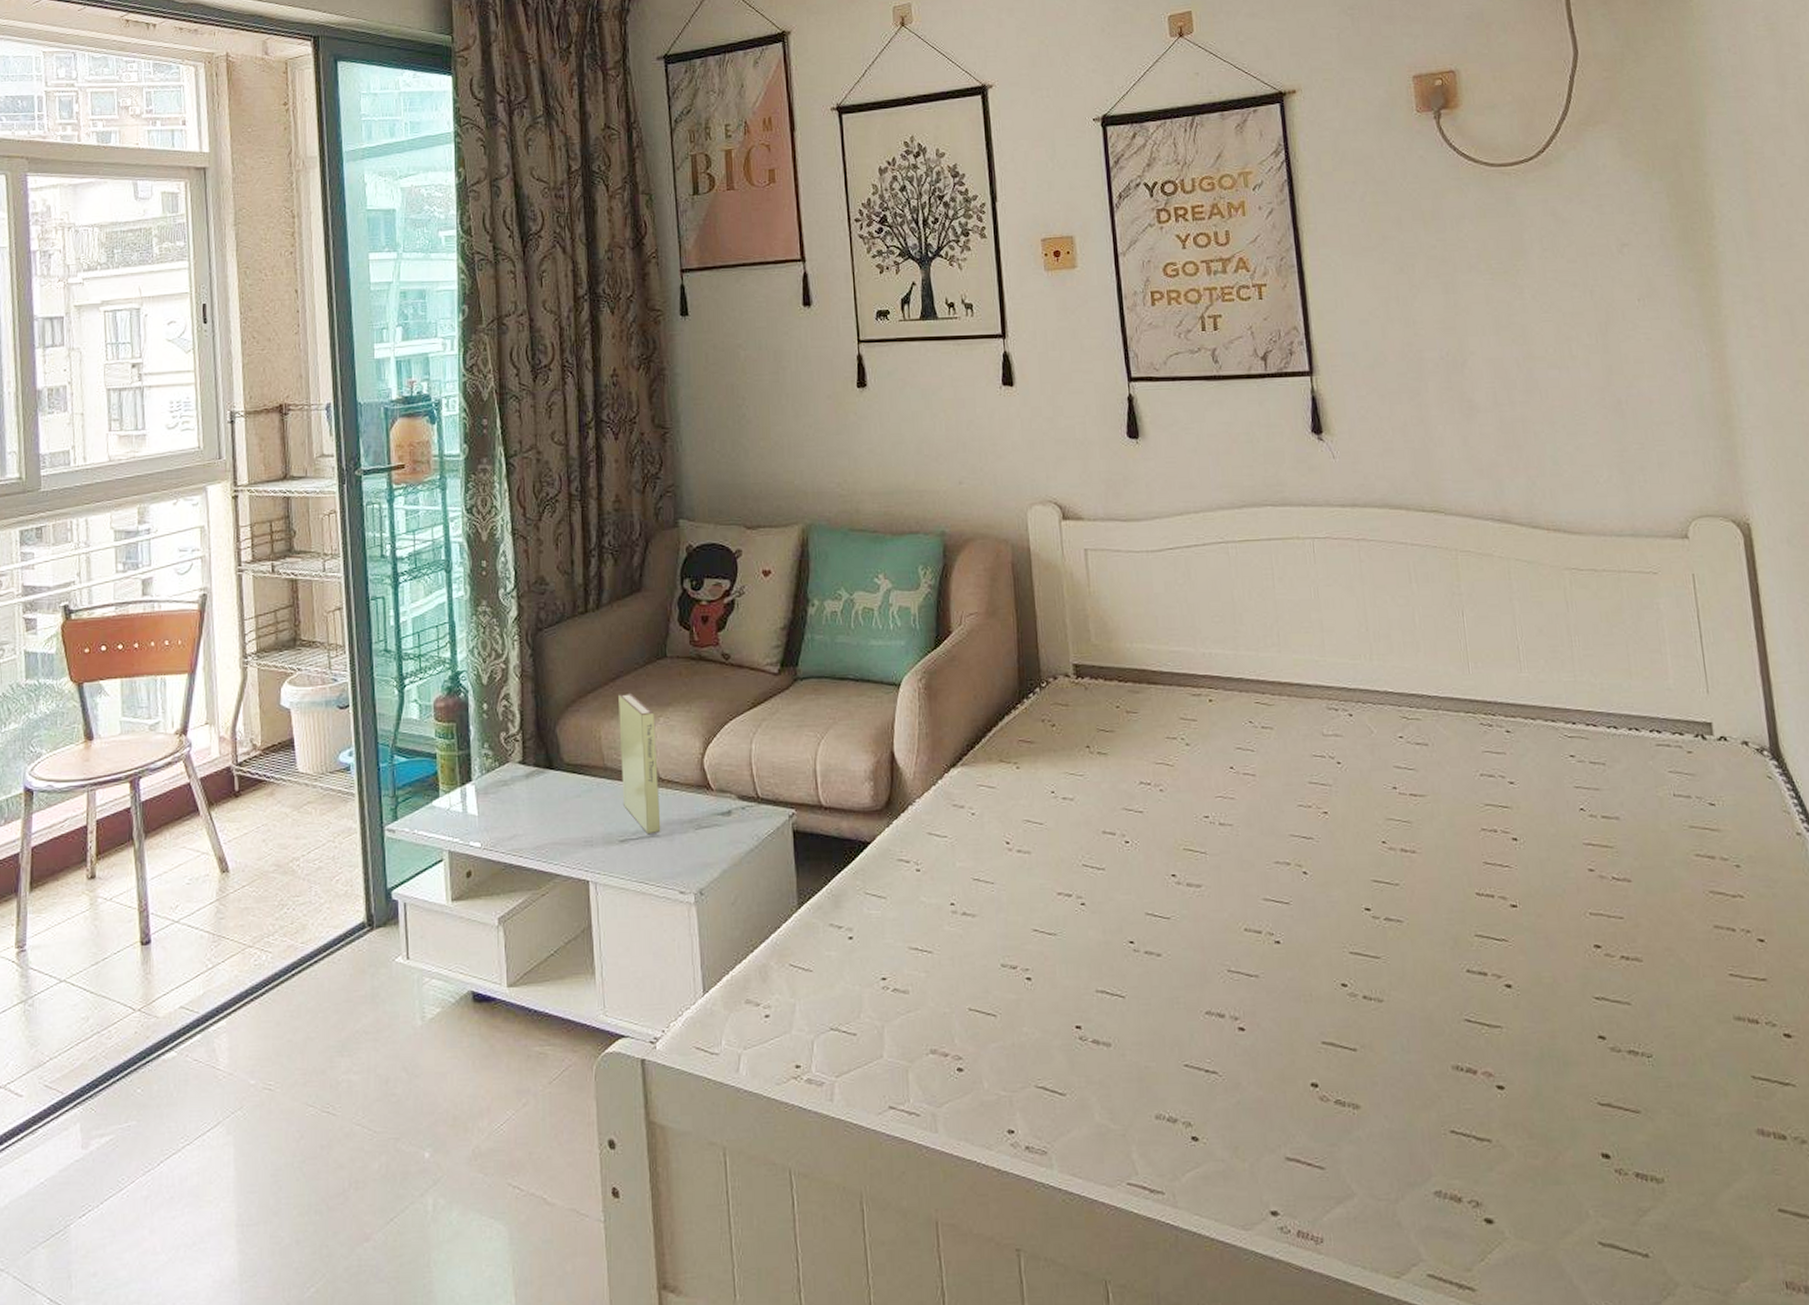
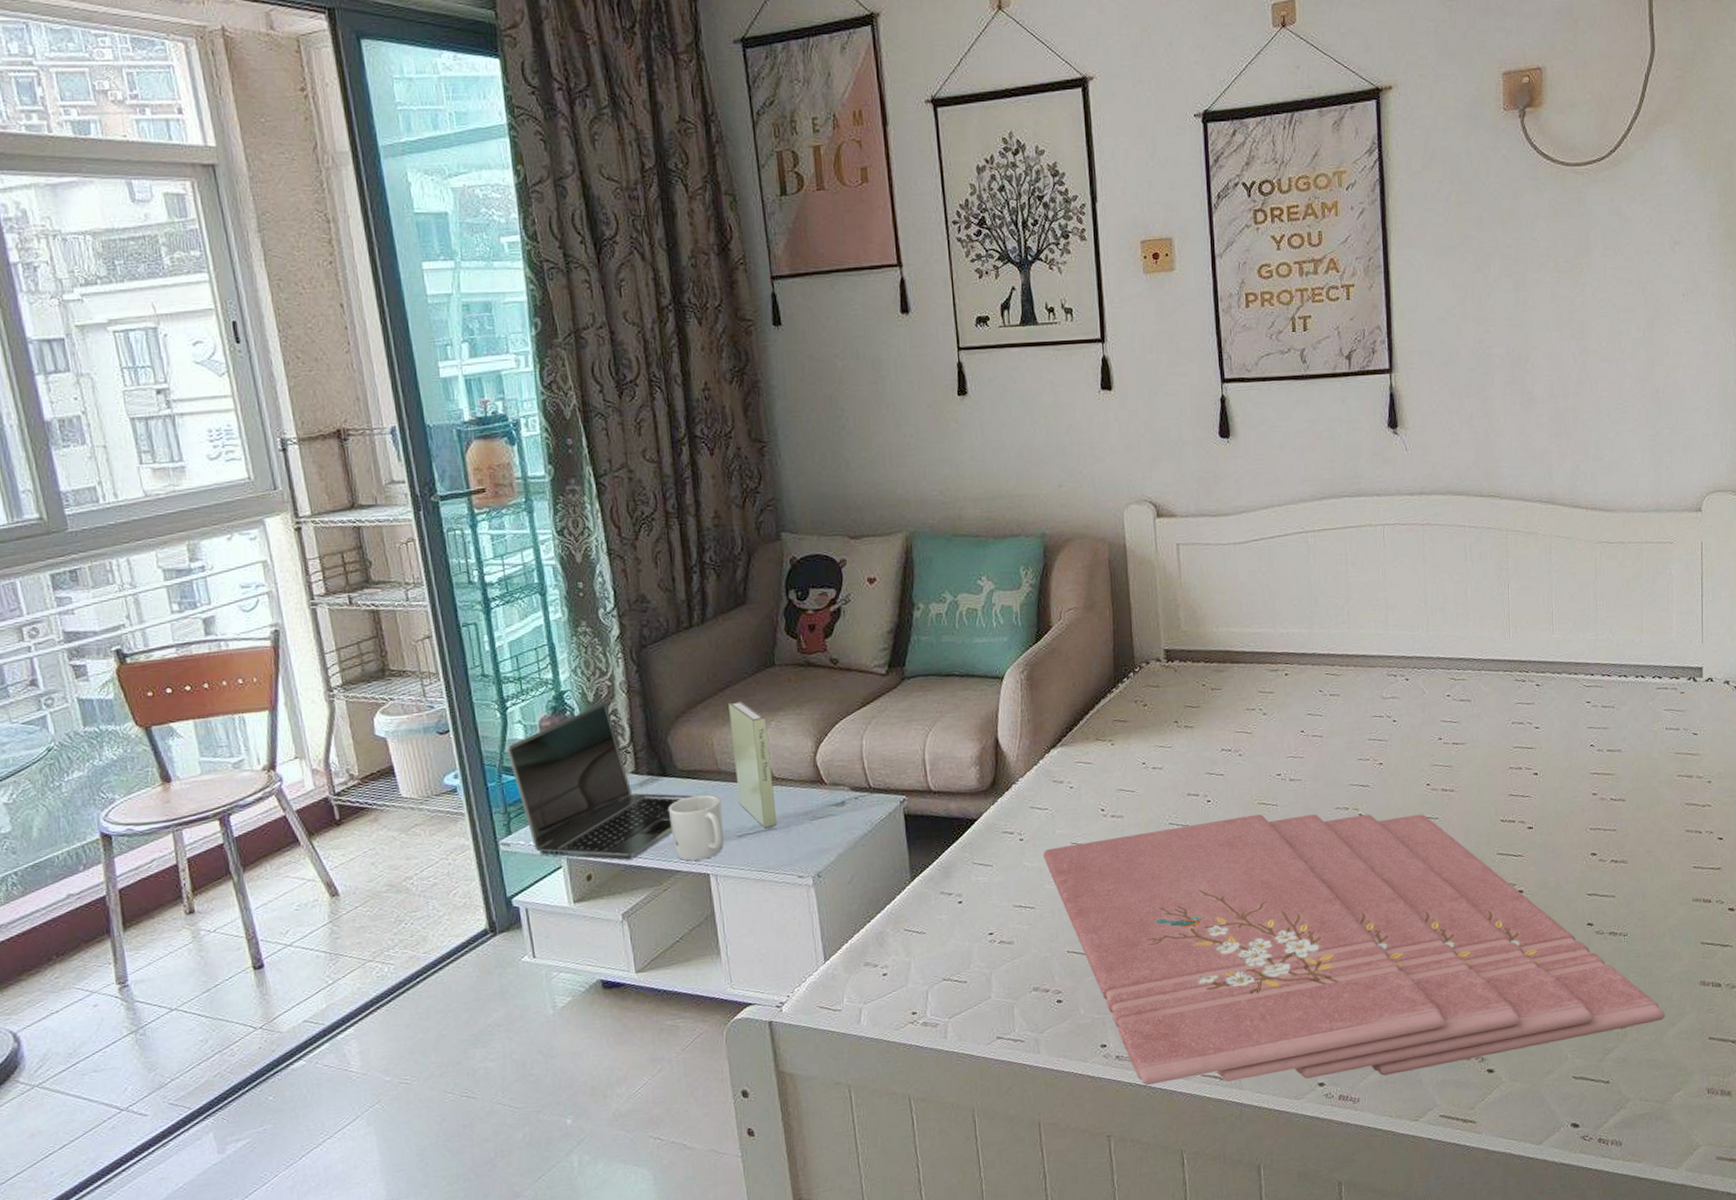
laptop: none [401,685,578,858] -> present [507,702,694,861]
mug: none [551,792,606,865] -> present [667,794,724,861]
towel: none [941,862,1715,1211] -> present [1042,814,1665,1085]

